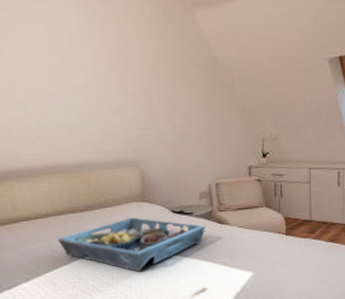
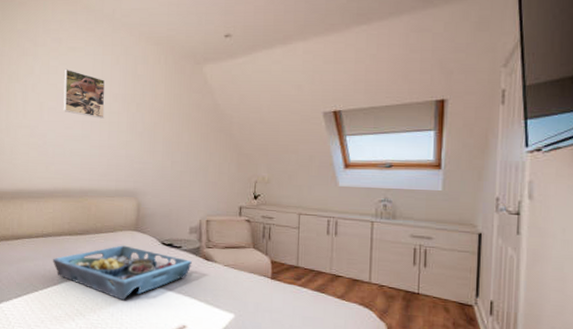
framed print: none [32,25,89,83] -> present [63,69,106,119]

